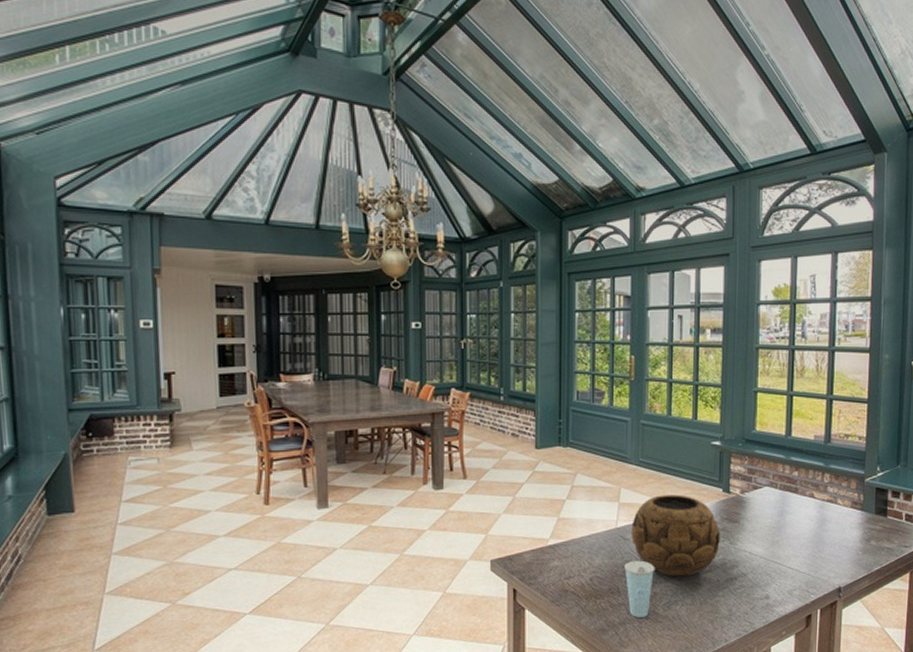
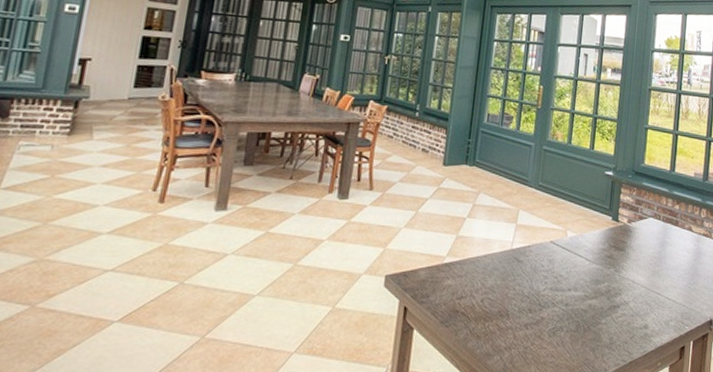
cup: present [624,560,655,618] -> none [515,283,545,343]
decorative bowl: present [631,494,720,578] -> none [525,219,607,303]

